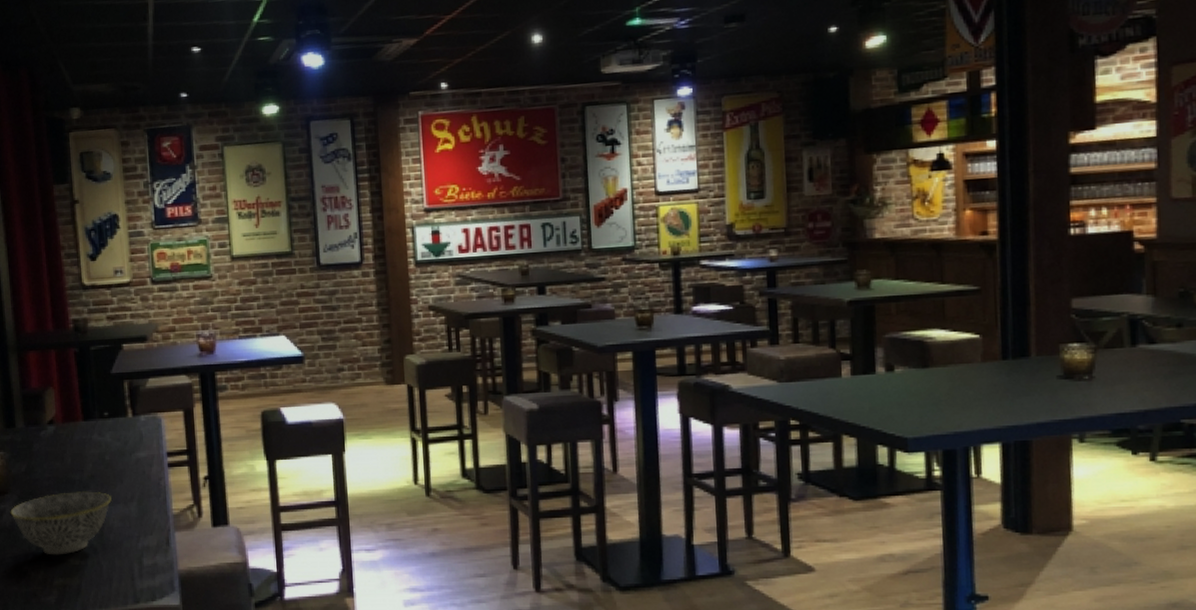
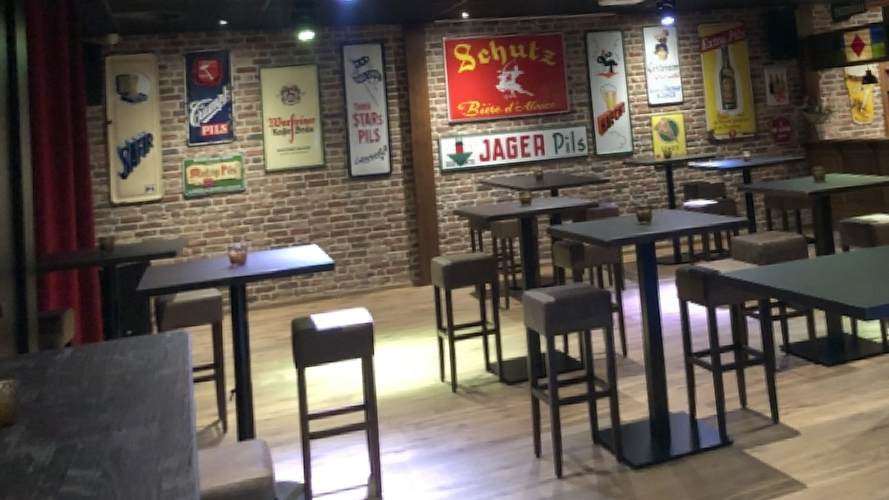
bowl: present [10,491,112,555] -> none [16,414,131,488]

